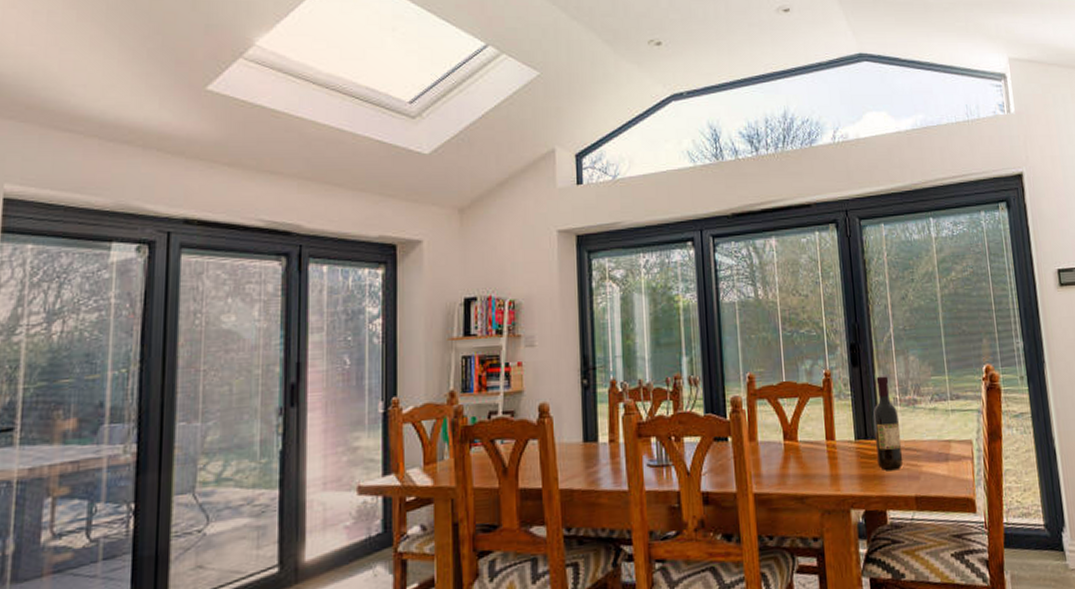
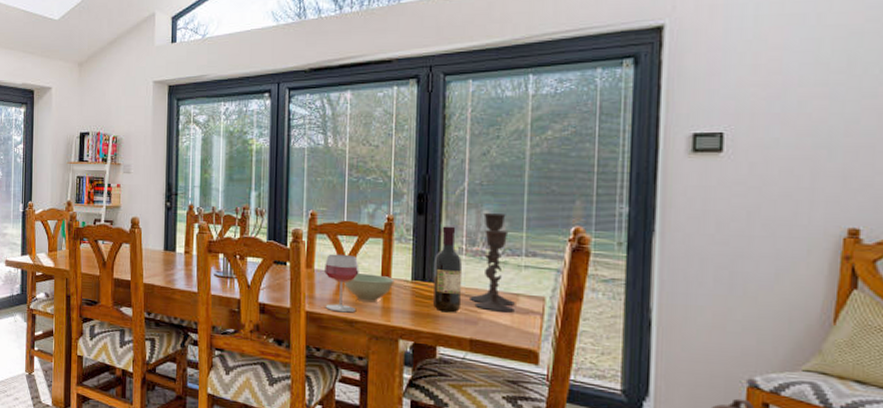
wineglass: none [768,419,806,489] -> present [324,254,359,313]
bowl: none [790,438,839,473] -> present [344,273,395,303]
candlestick: none [909,358,949,462] -> present [470,213,515,312]

